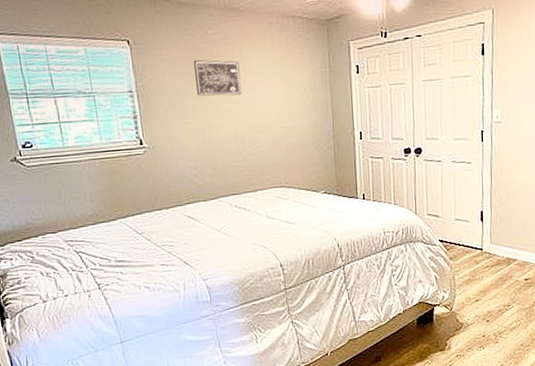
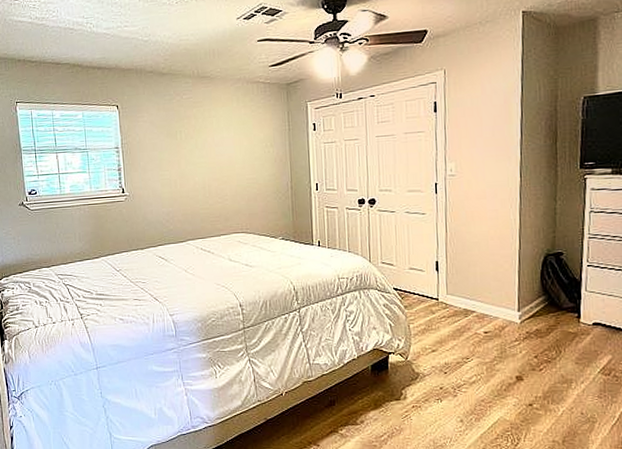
wall art: present [194,60,242,96] -> none [170,120,210,152]

